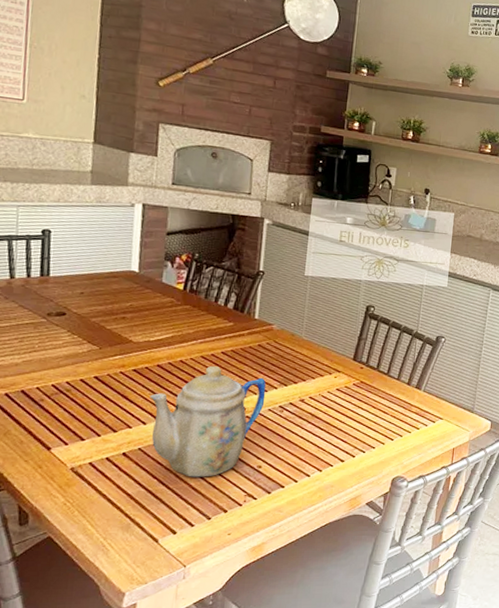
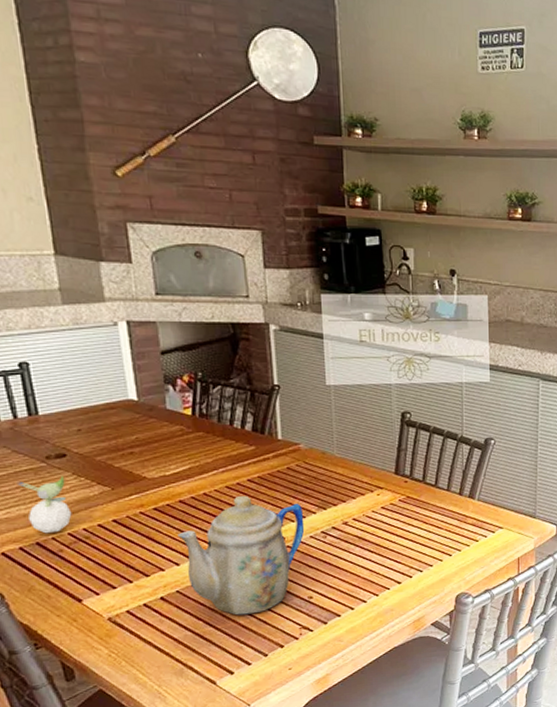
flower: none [17,332,60,383] -> present [18,476,72,534]

